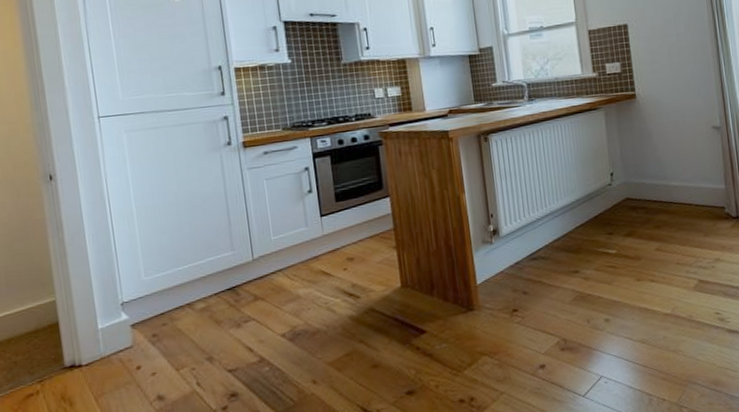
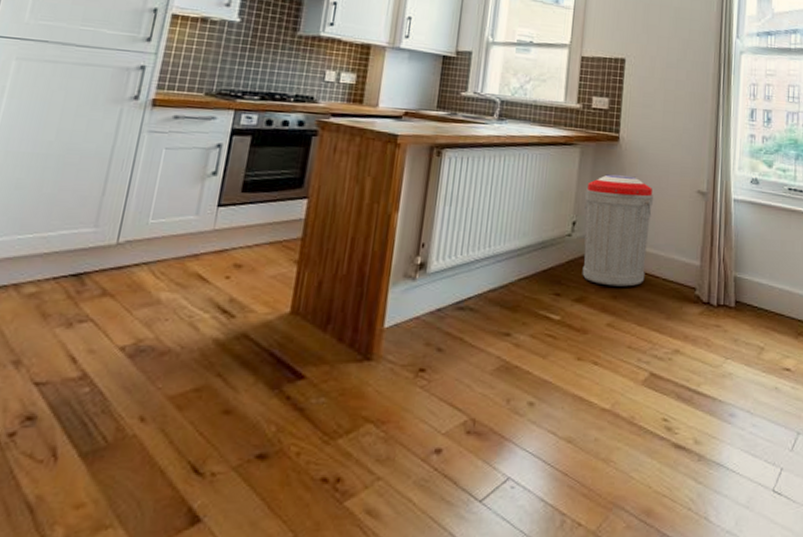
trash can: none [616,125,680,219] -> present [582,174,654,287]

